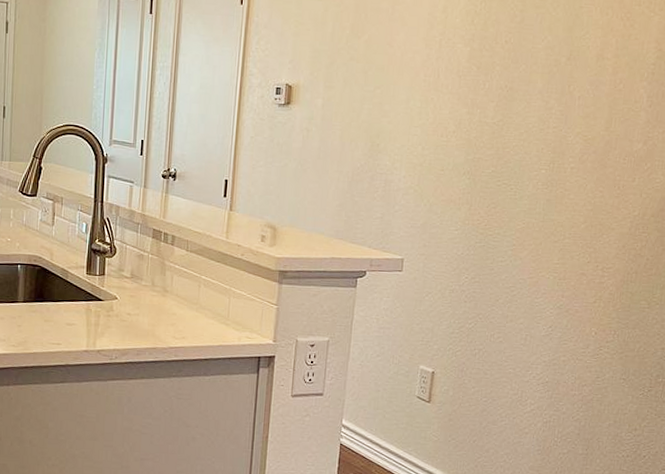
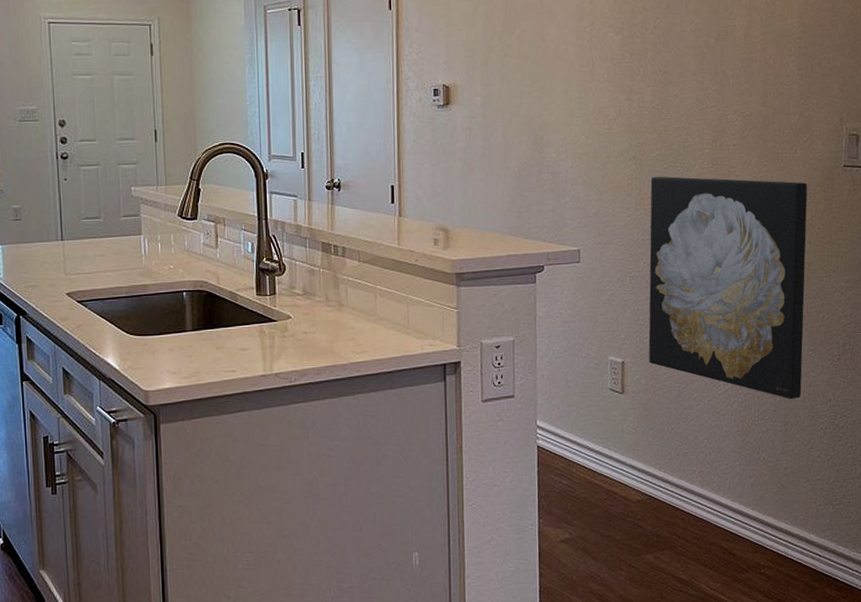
wall art: none [459,193,641,426] -> present [648,176,808,400]

